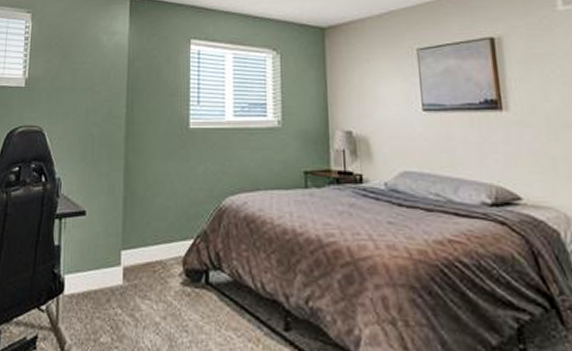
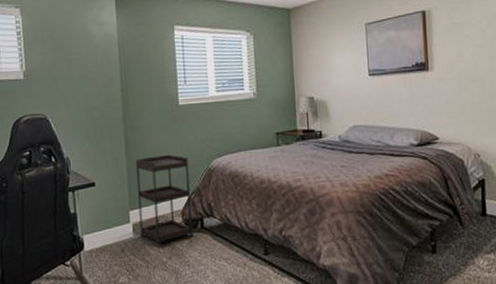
shelving unit: none [130,185,196,302] -> present [135,154,194,247]

